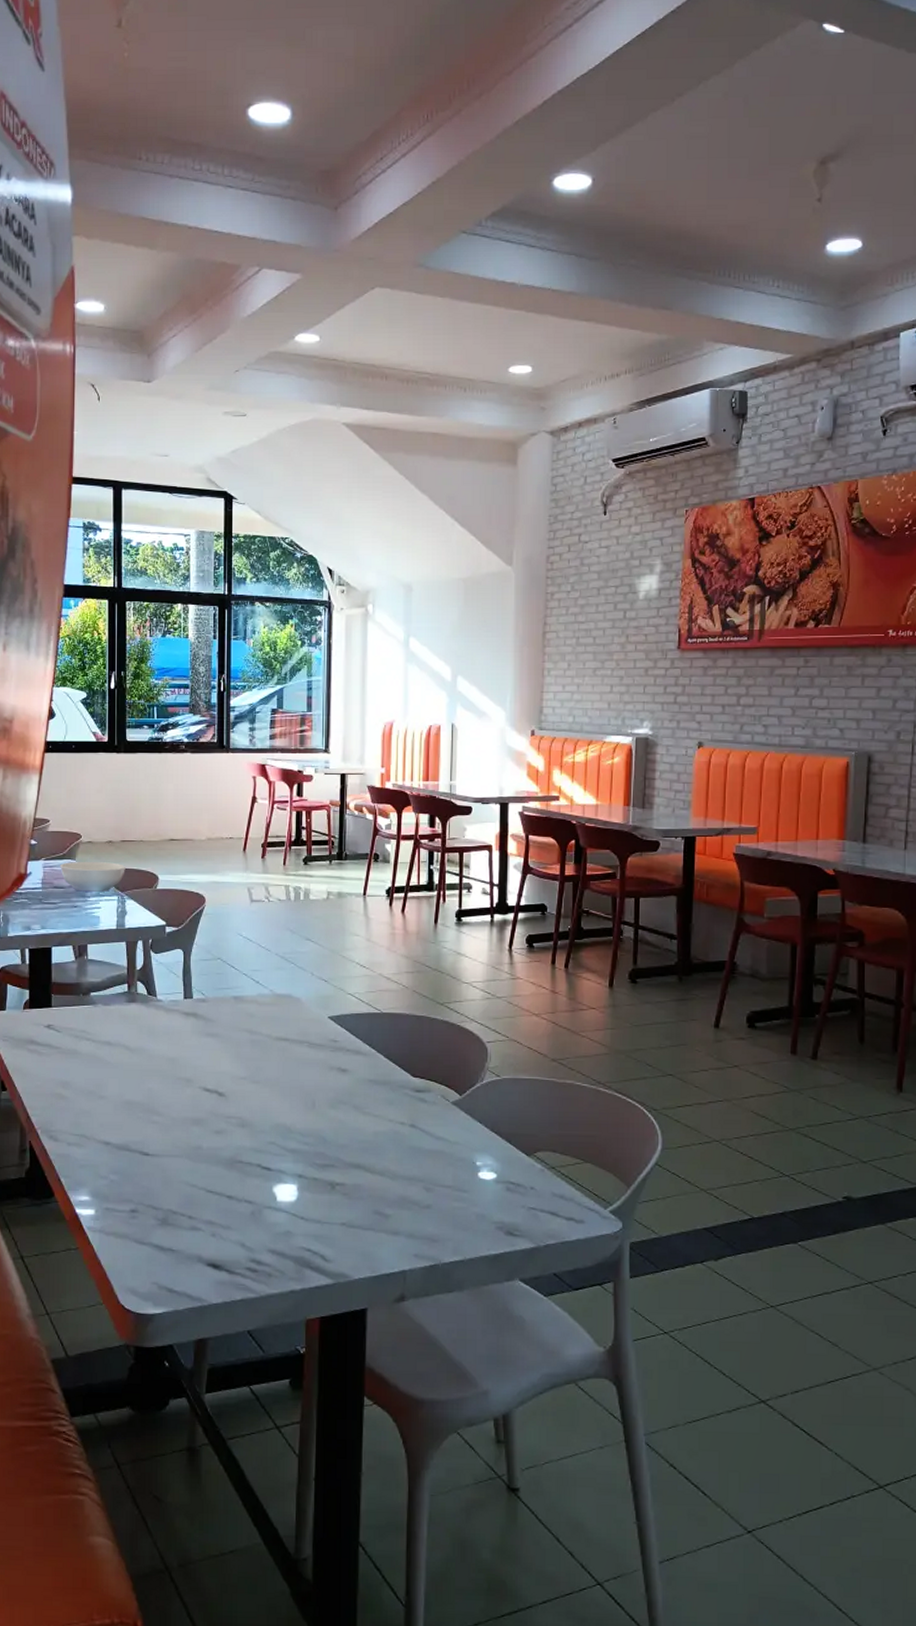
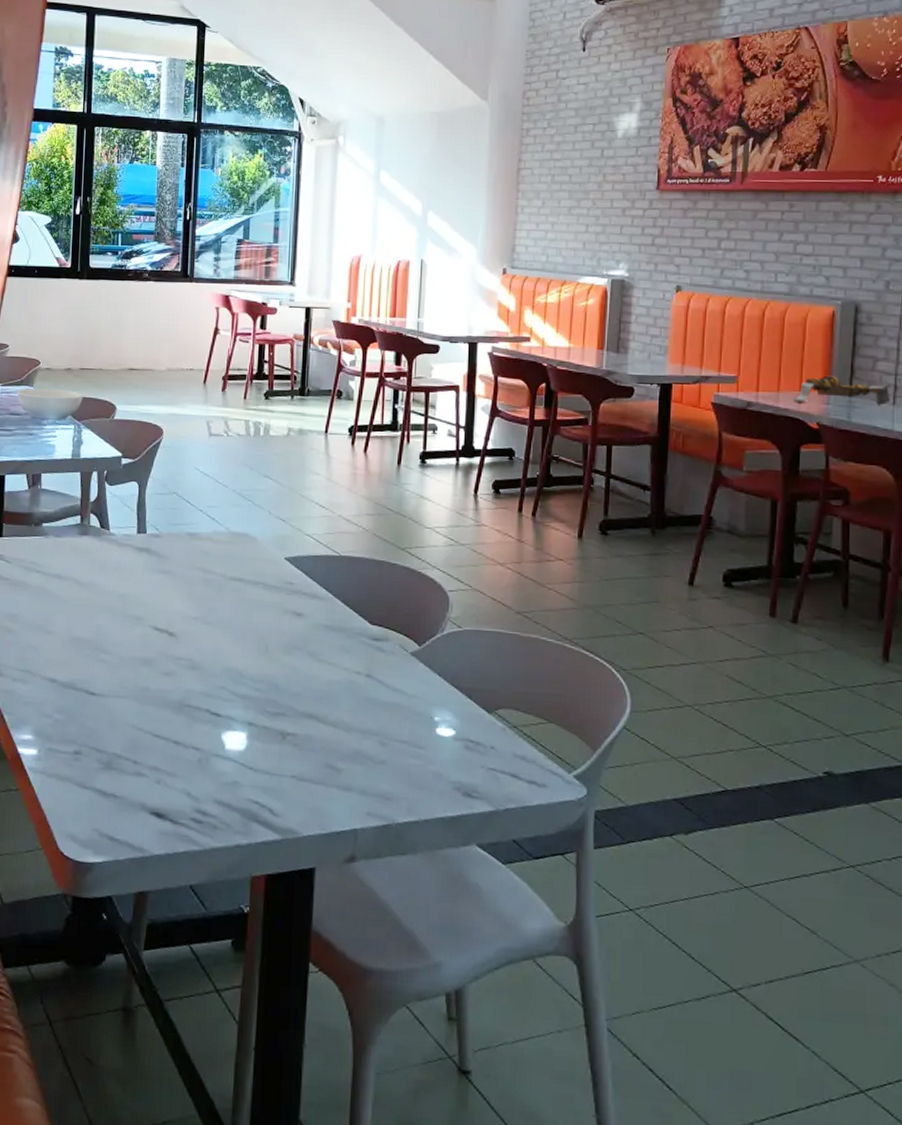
food tray: none [810,824,902,852] -> present [793,375,891,407]

